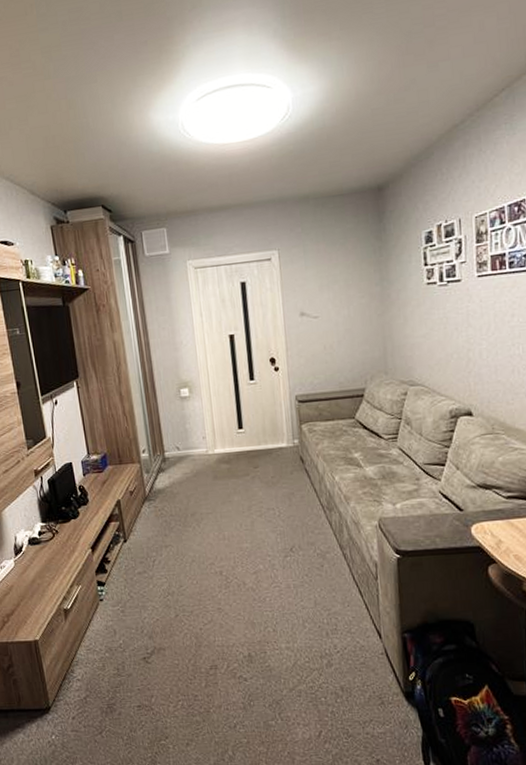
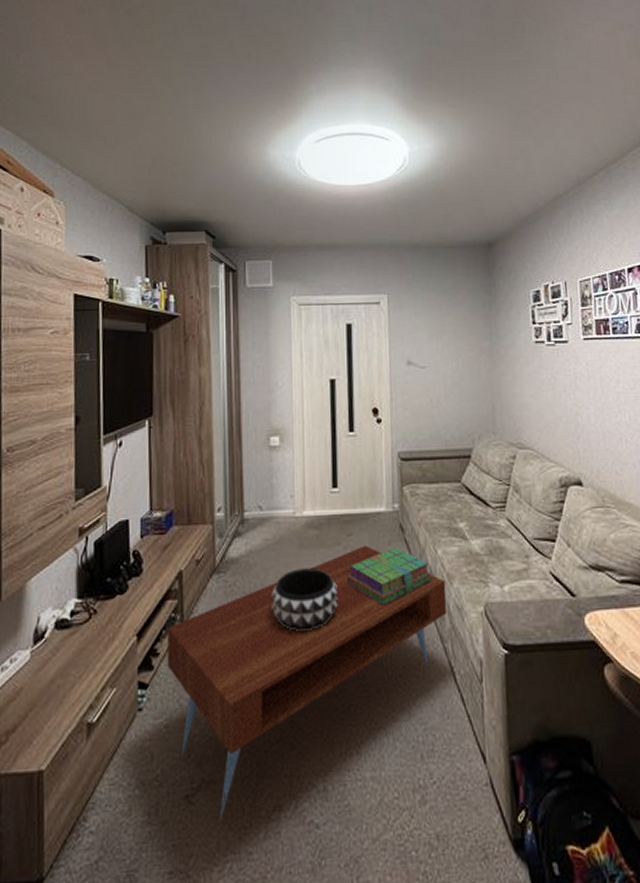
coffee table: none [114,475,345,676] -> present [167,545,447,823]
decorative bowl: none [194,494,250,543] -> present [272,568,338,631]
stack of books: none [256,475,331,522] -> present [347,547,432,606]

